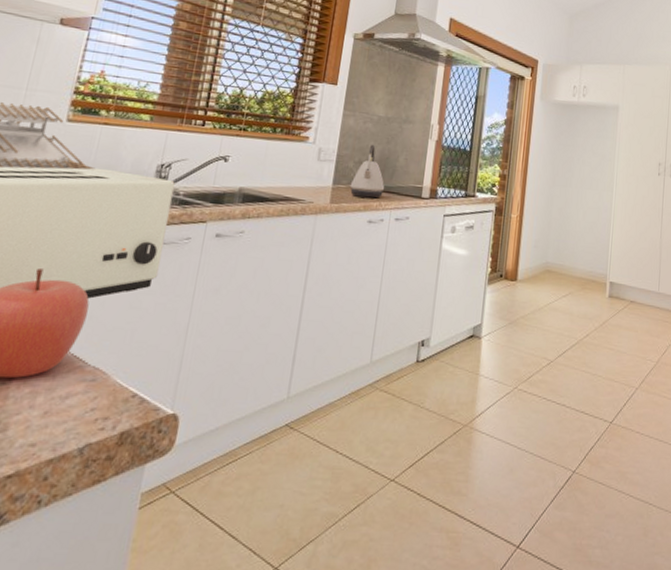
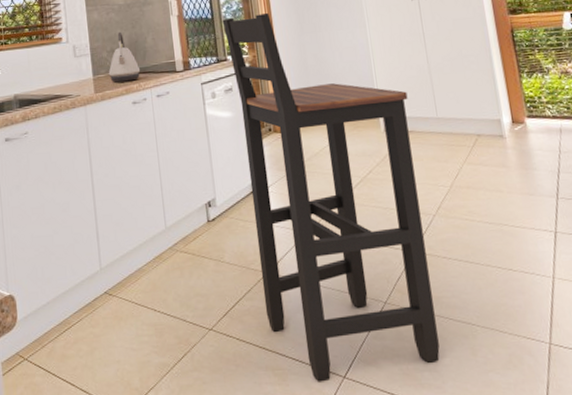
bar stool: none [454,154,637,550] -> present [222,13,440,382]

